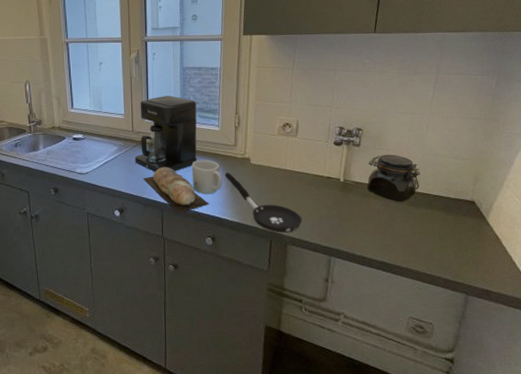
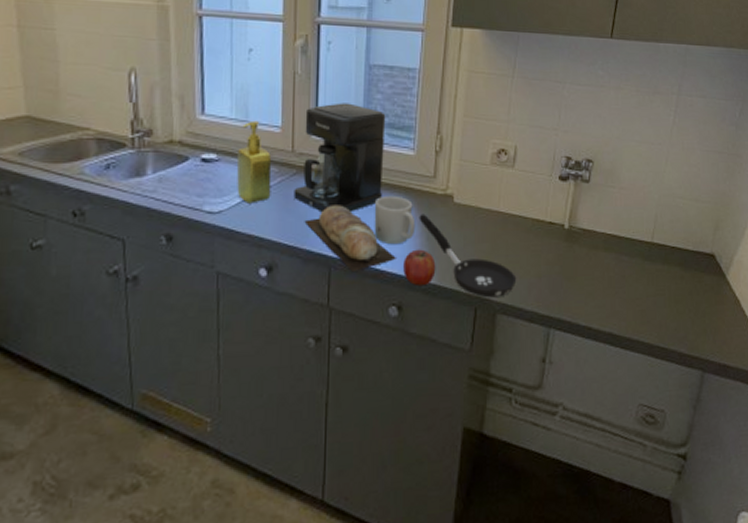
soap dispenser: none [95,111,120,167] -> present [236,120,272,204]
fruit: none [215,197,239,224] -> present [403,249,436,287]
jar: present [366,154,420,203] -> none [595,194,656,256]

